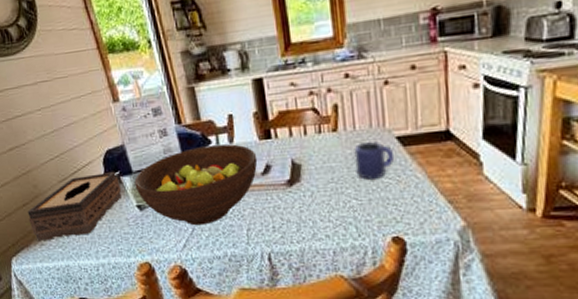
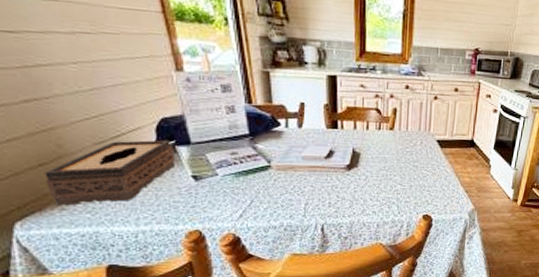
fruit bowl: present [134,144,258,226] -> none [192,127,323,198]
mug: present [354,140,395,180] -> none [403,141,434,170]

